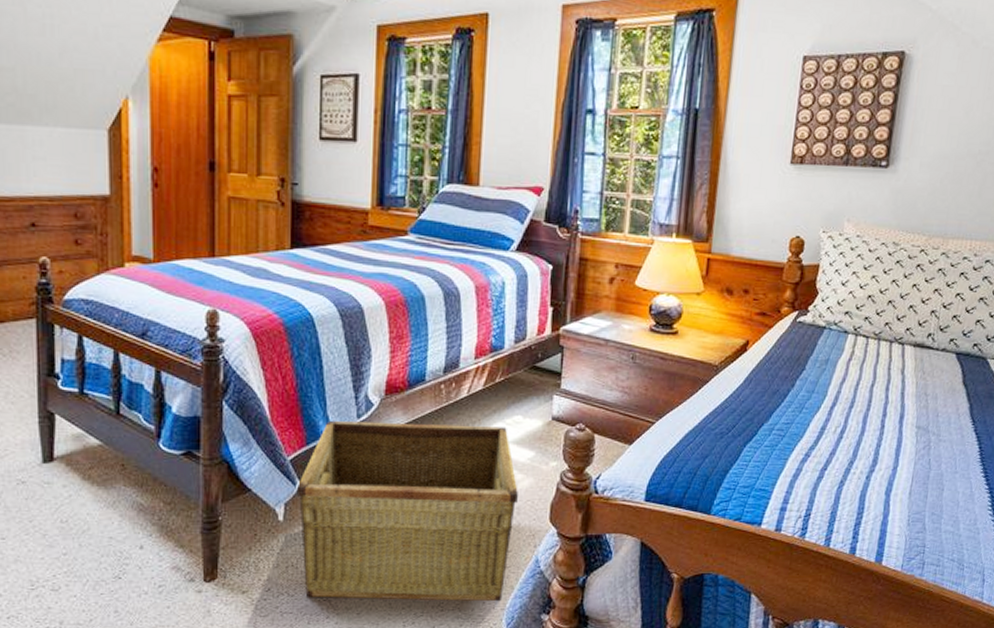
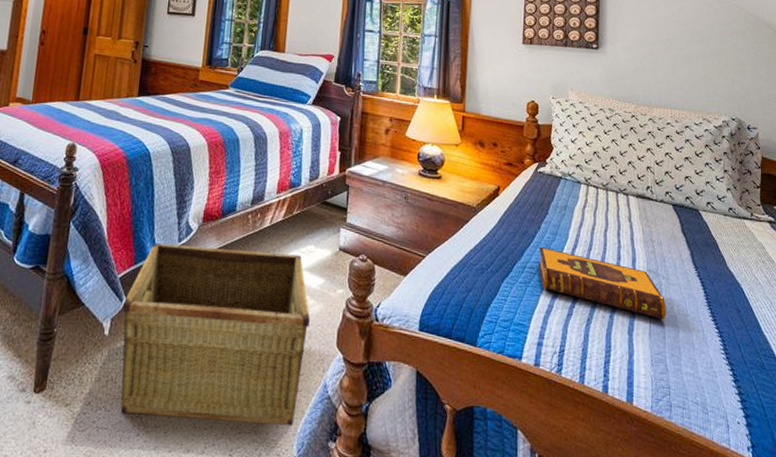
hardback book: none [788,406,933,479] -> present [538,246,666,320]

